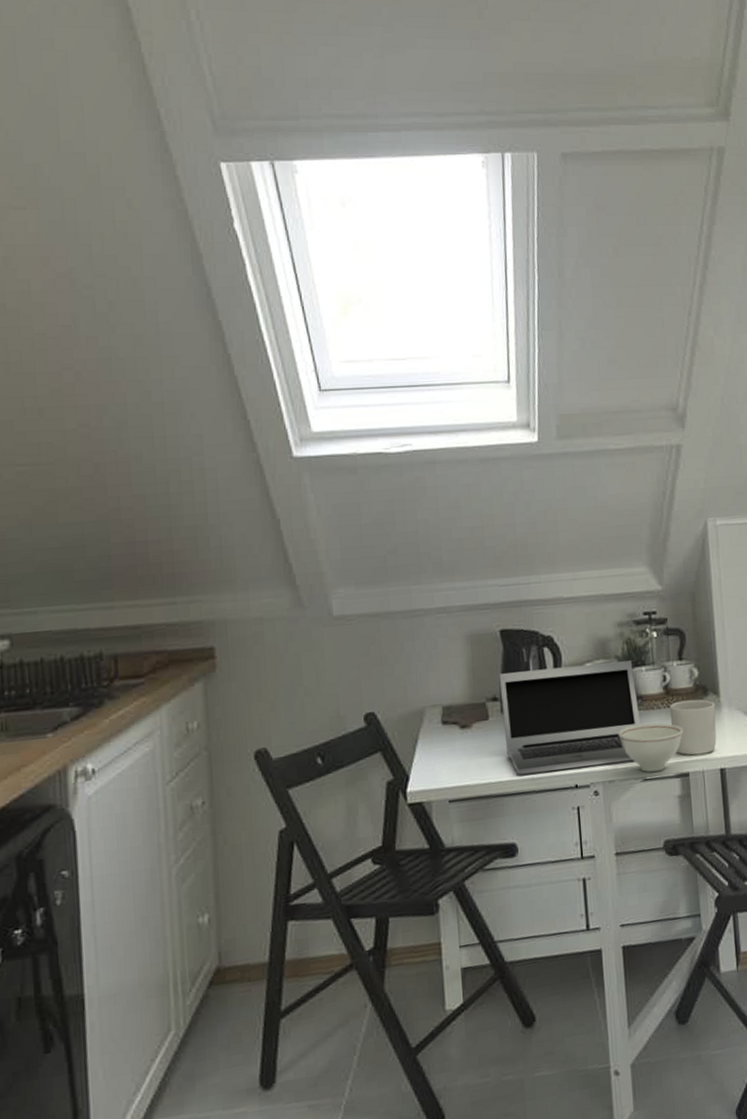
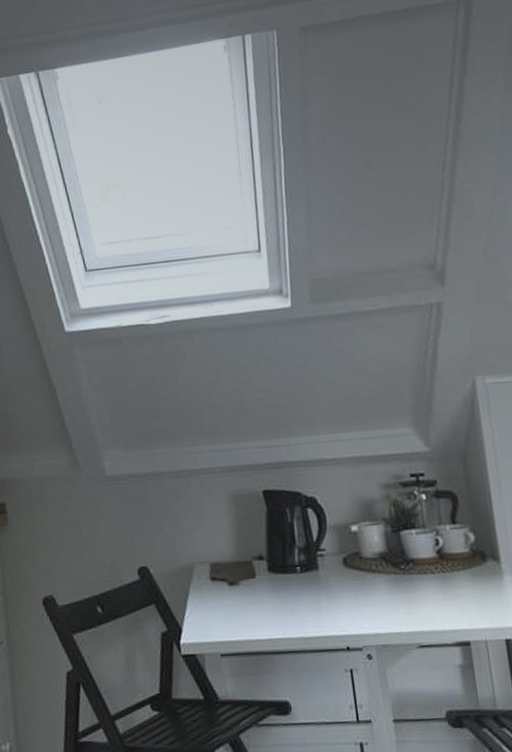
laptop: present [499,660,640,775] -> none [263,523,413,634]
bowl: present [618,723,684,773] -> none [389,588,462,639]
mug: present [669,699,717,756] -> none [444,565,500,624]

